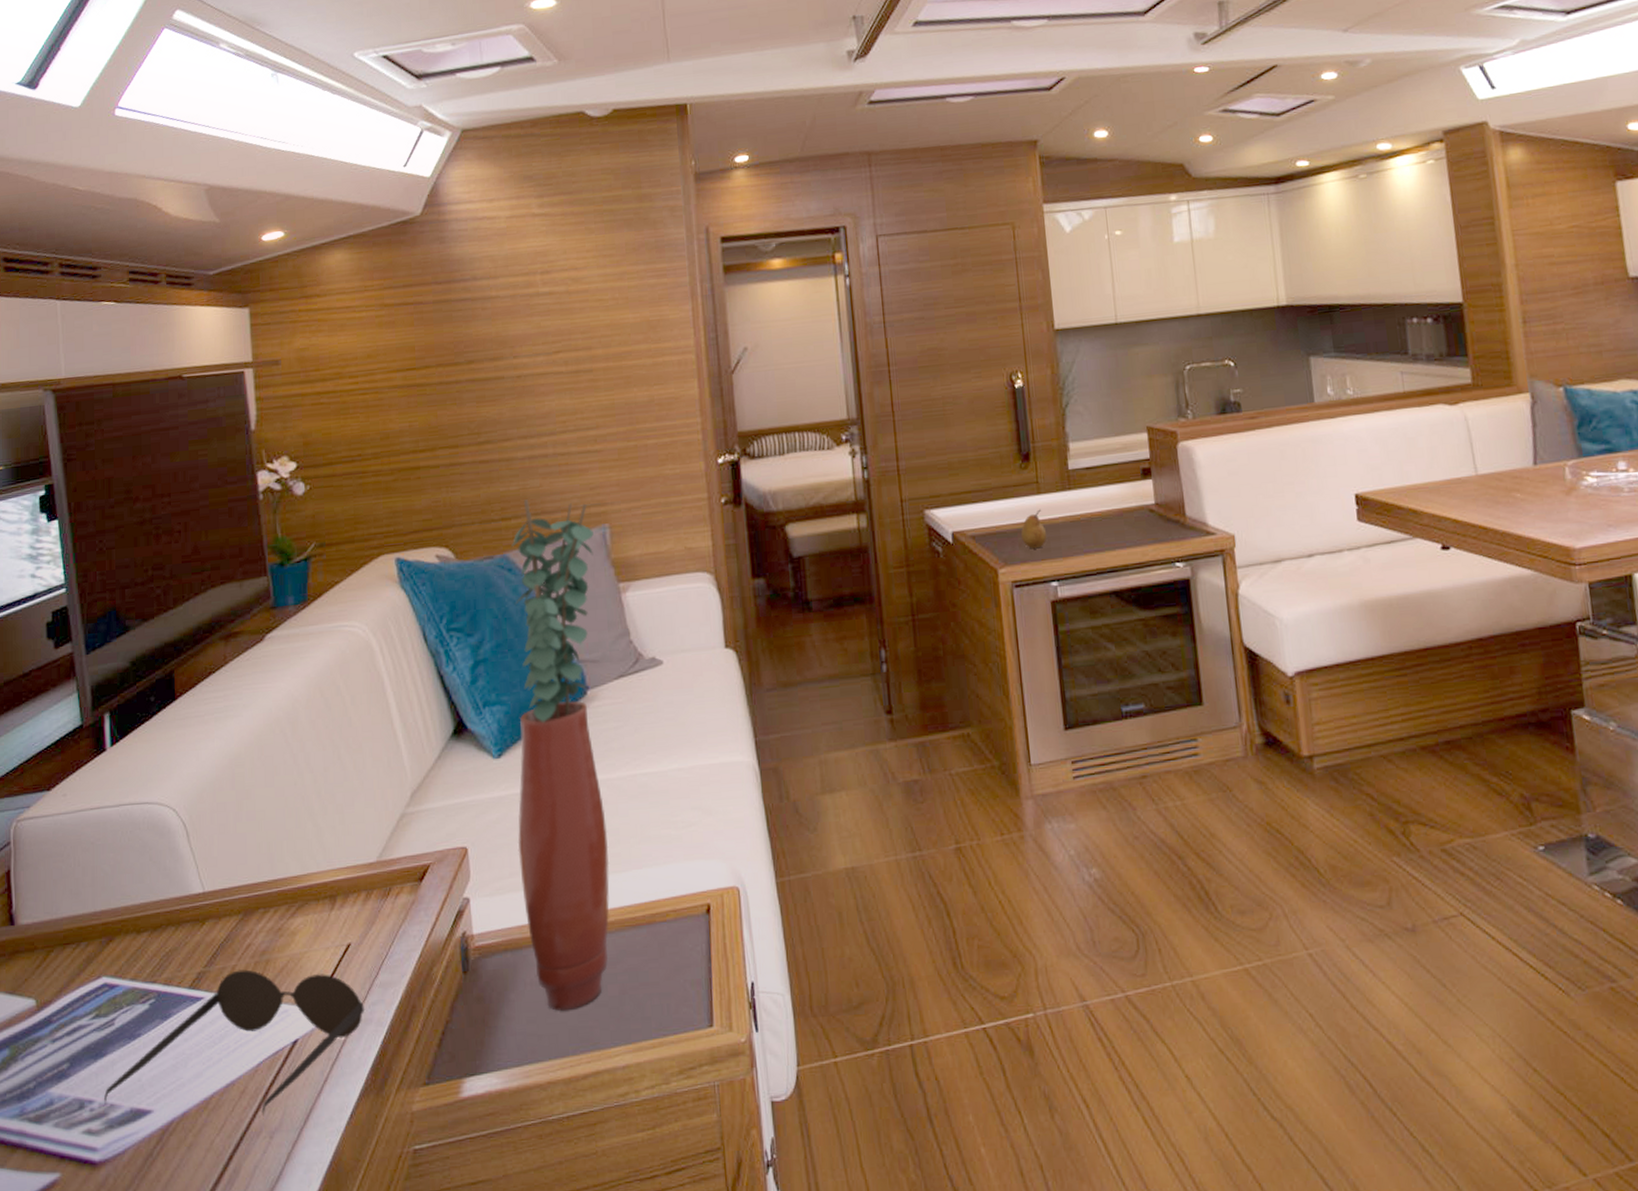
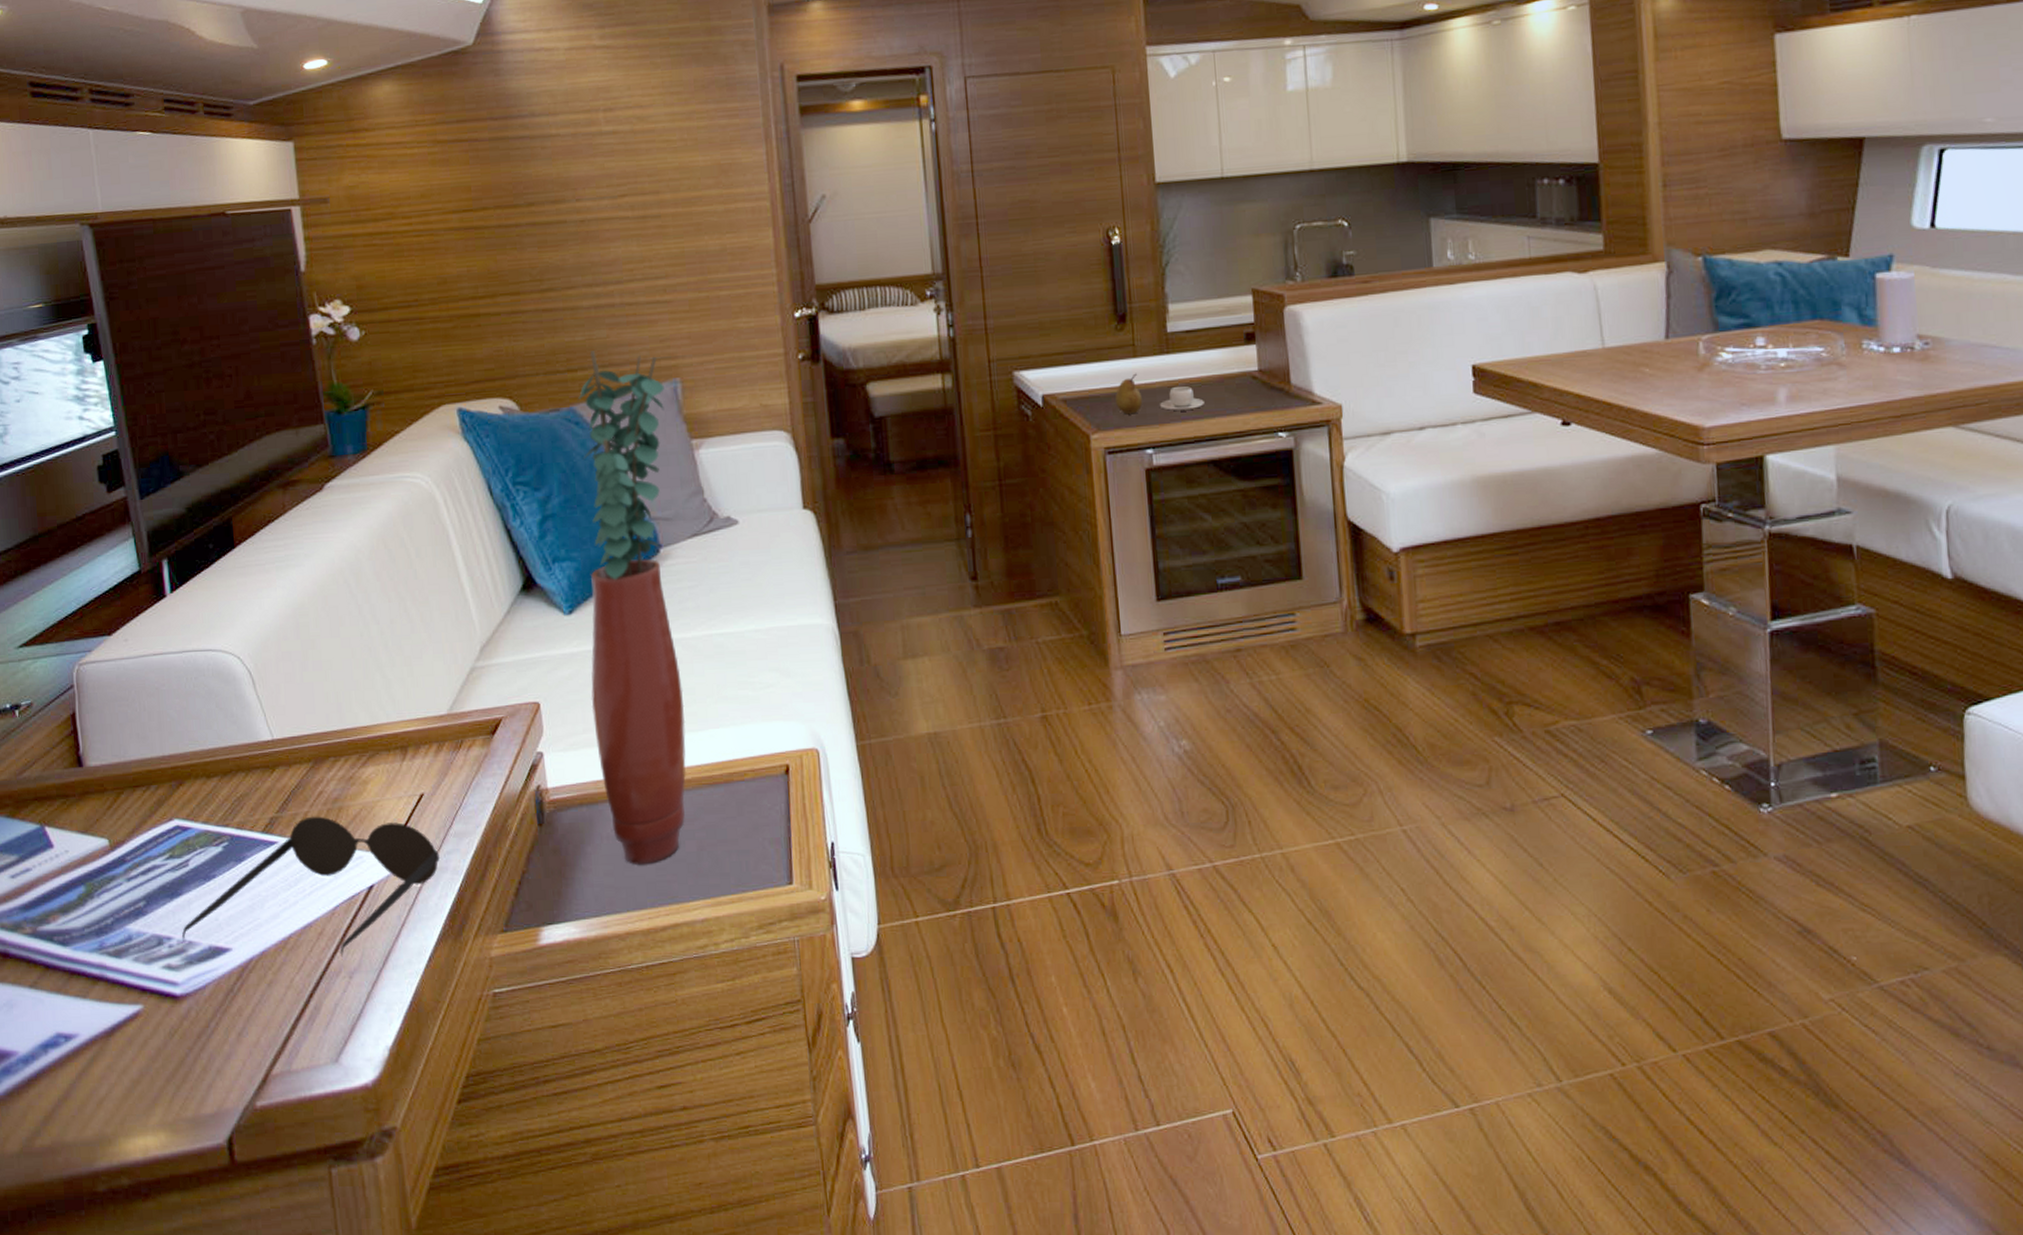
teacup: none [1062,520,1105,545] -> present [1159,385,1204,412]

